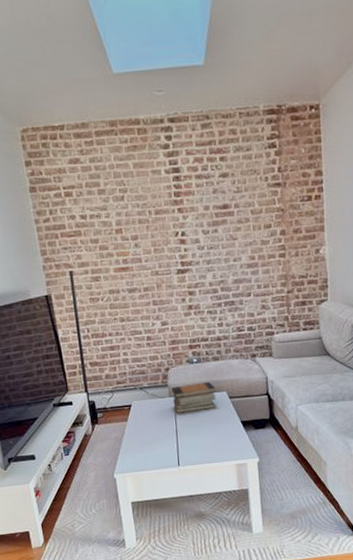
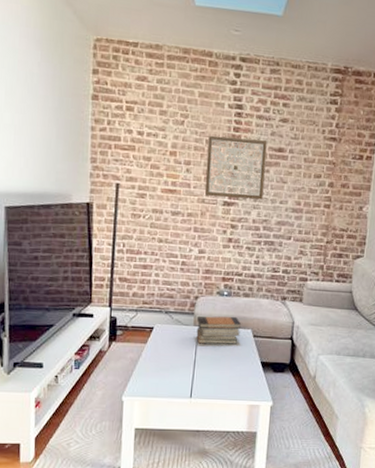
wall art: none [150,200,216,268] -> present [205,135,267,200]

